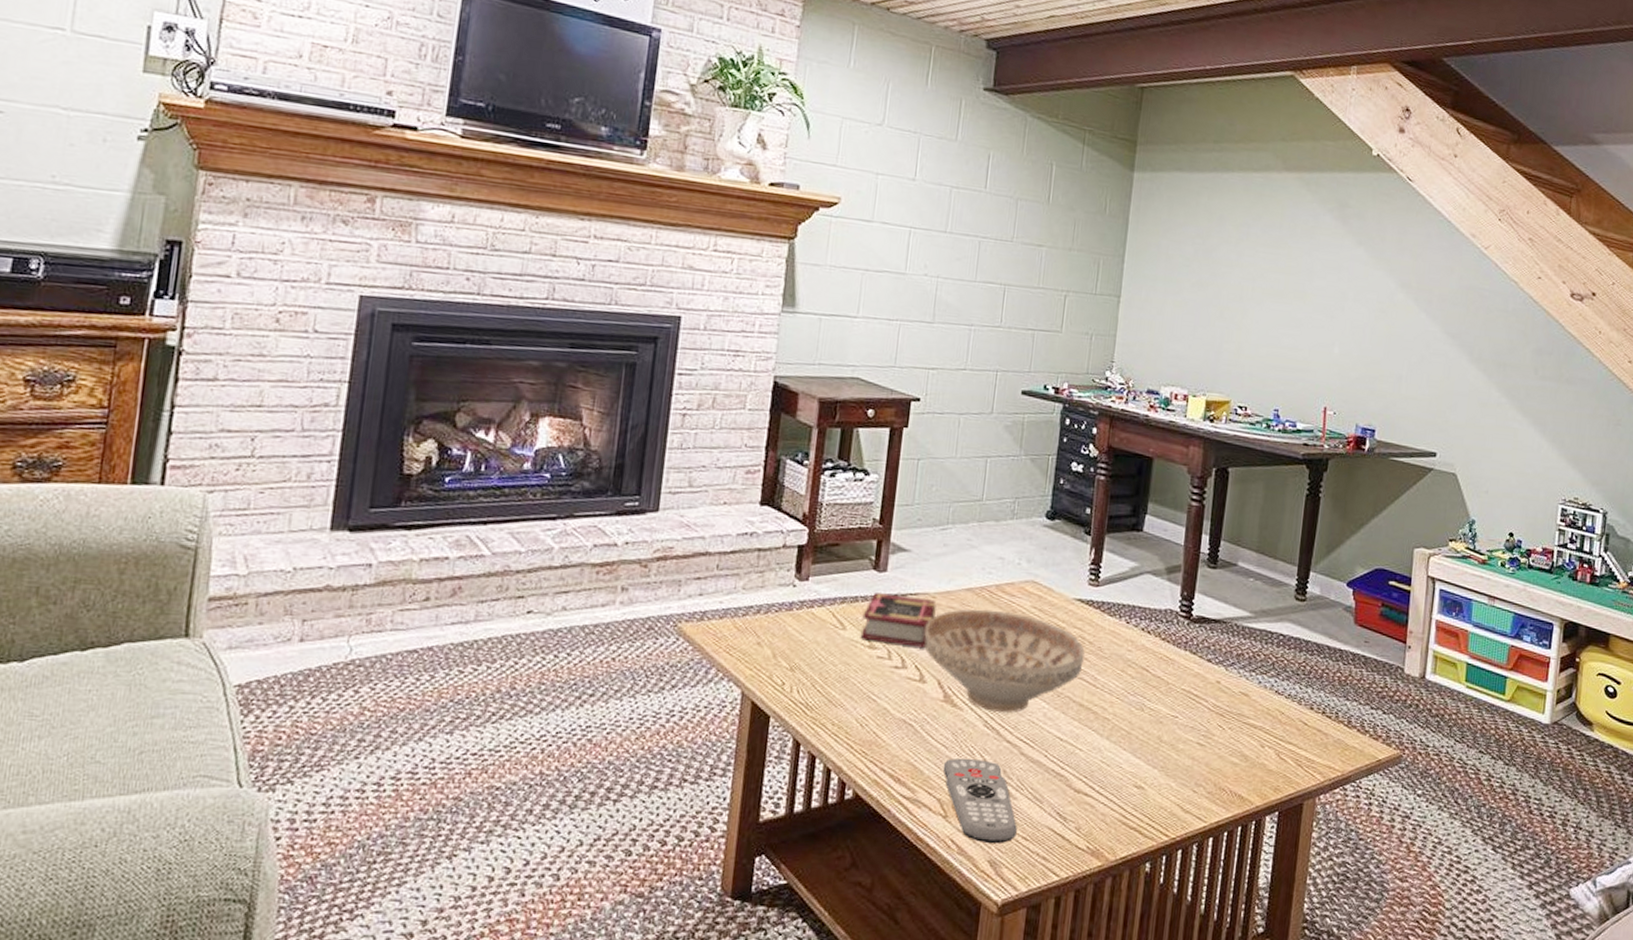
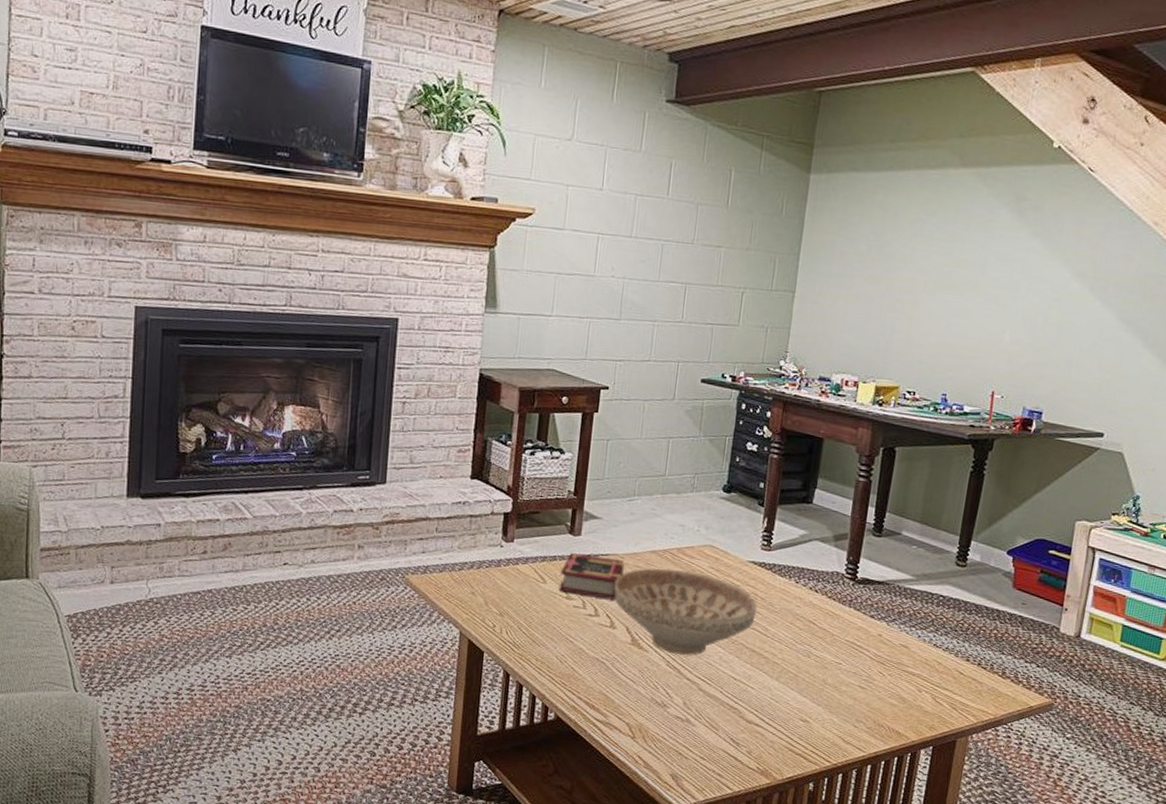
remote control: present [943,757,1017,844] -> none [631,690,696,761]

